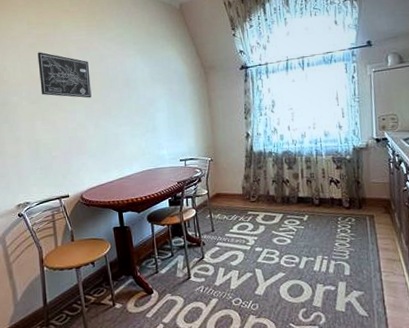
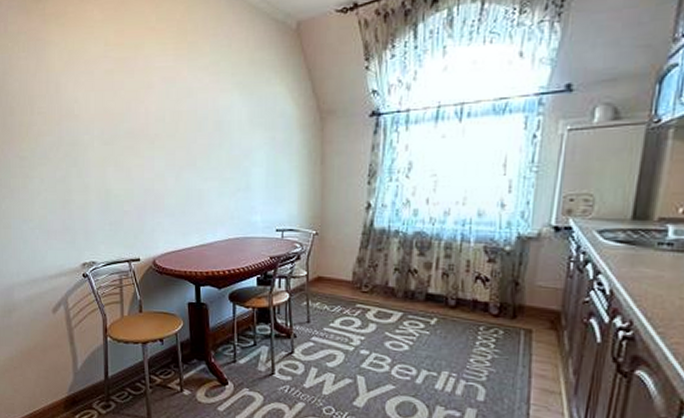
wall art: present [37,52,92,98] -> none [114,81,175,143]

